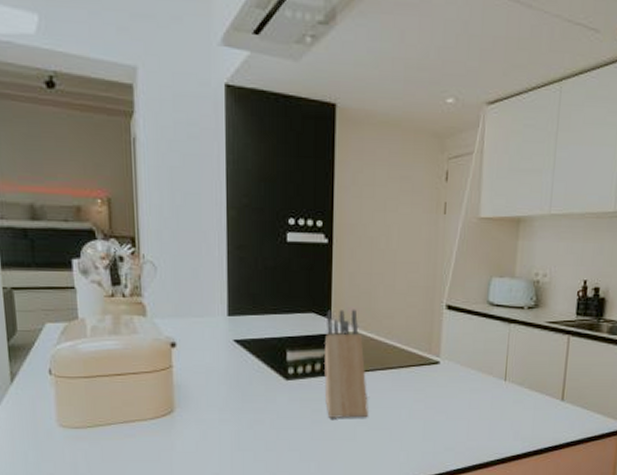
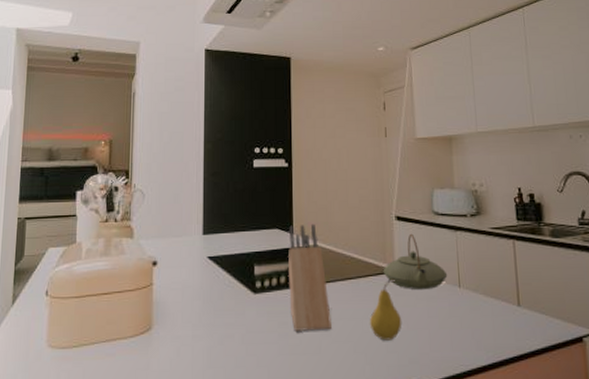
fruit: none [407,370,442,429] -> present [369,279,402,341]
teapot: none [426,324,495,382] -> present [383,233,448,290]

